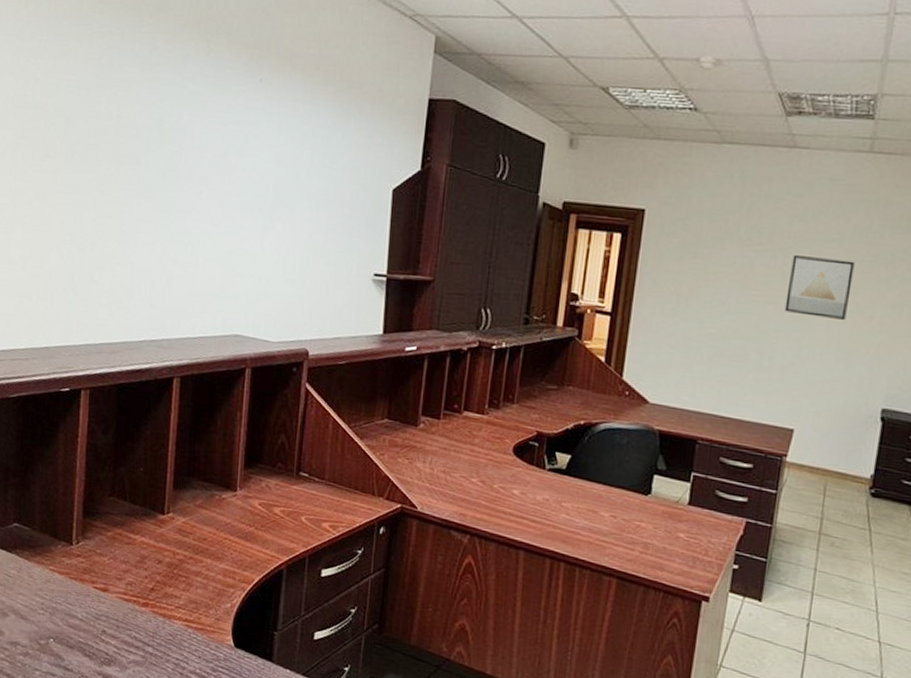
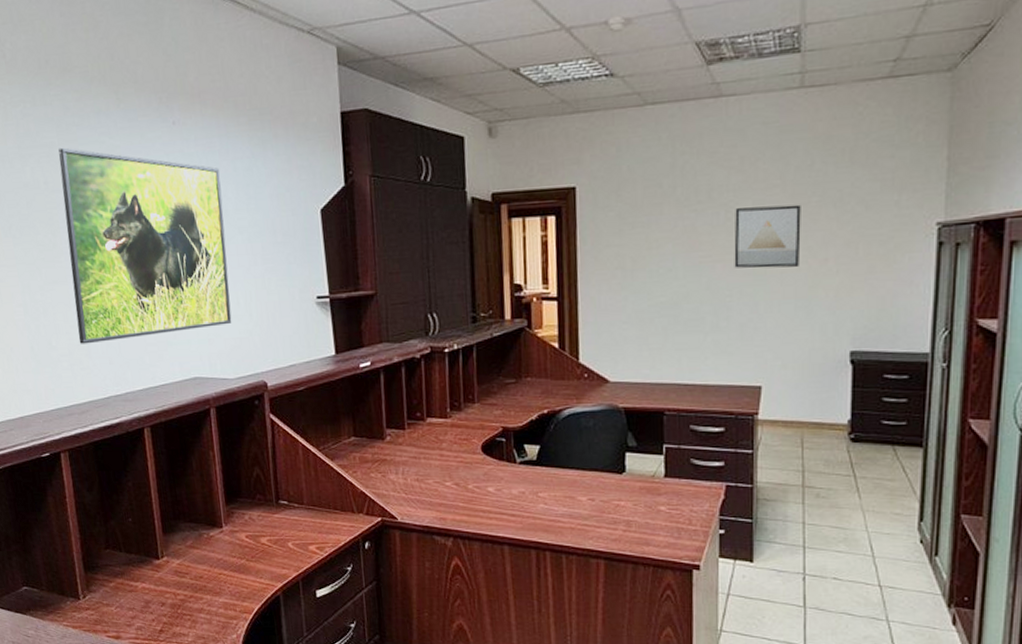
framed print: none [123,84,299,287] -> present [58,147,232,344]

